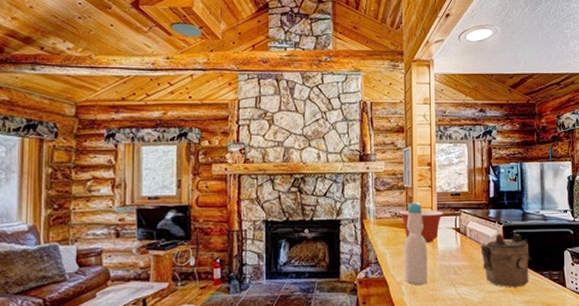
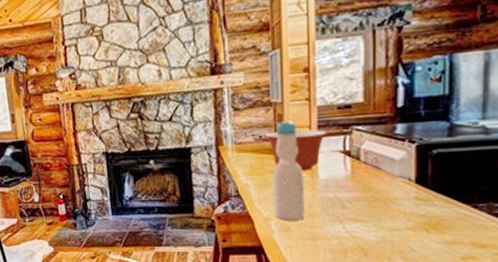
teapot: present [480,233,532,288] -> none [380,153,461,225]

